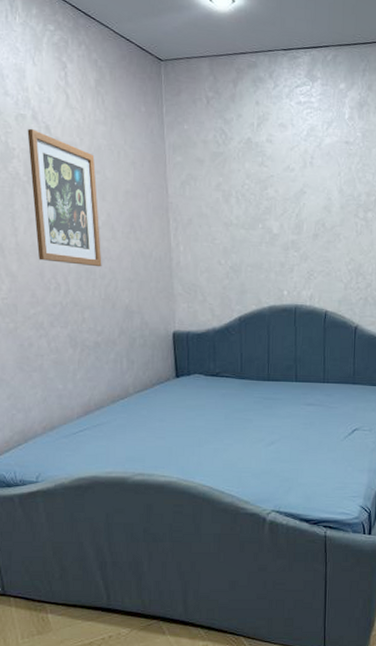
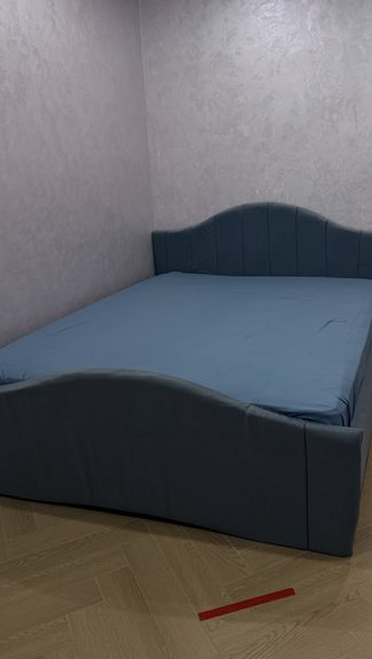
wall art: present [27,128,102,267] -> none [18,52,85,174]

